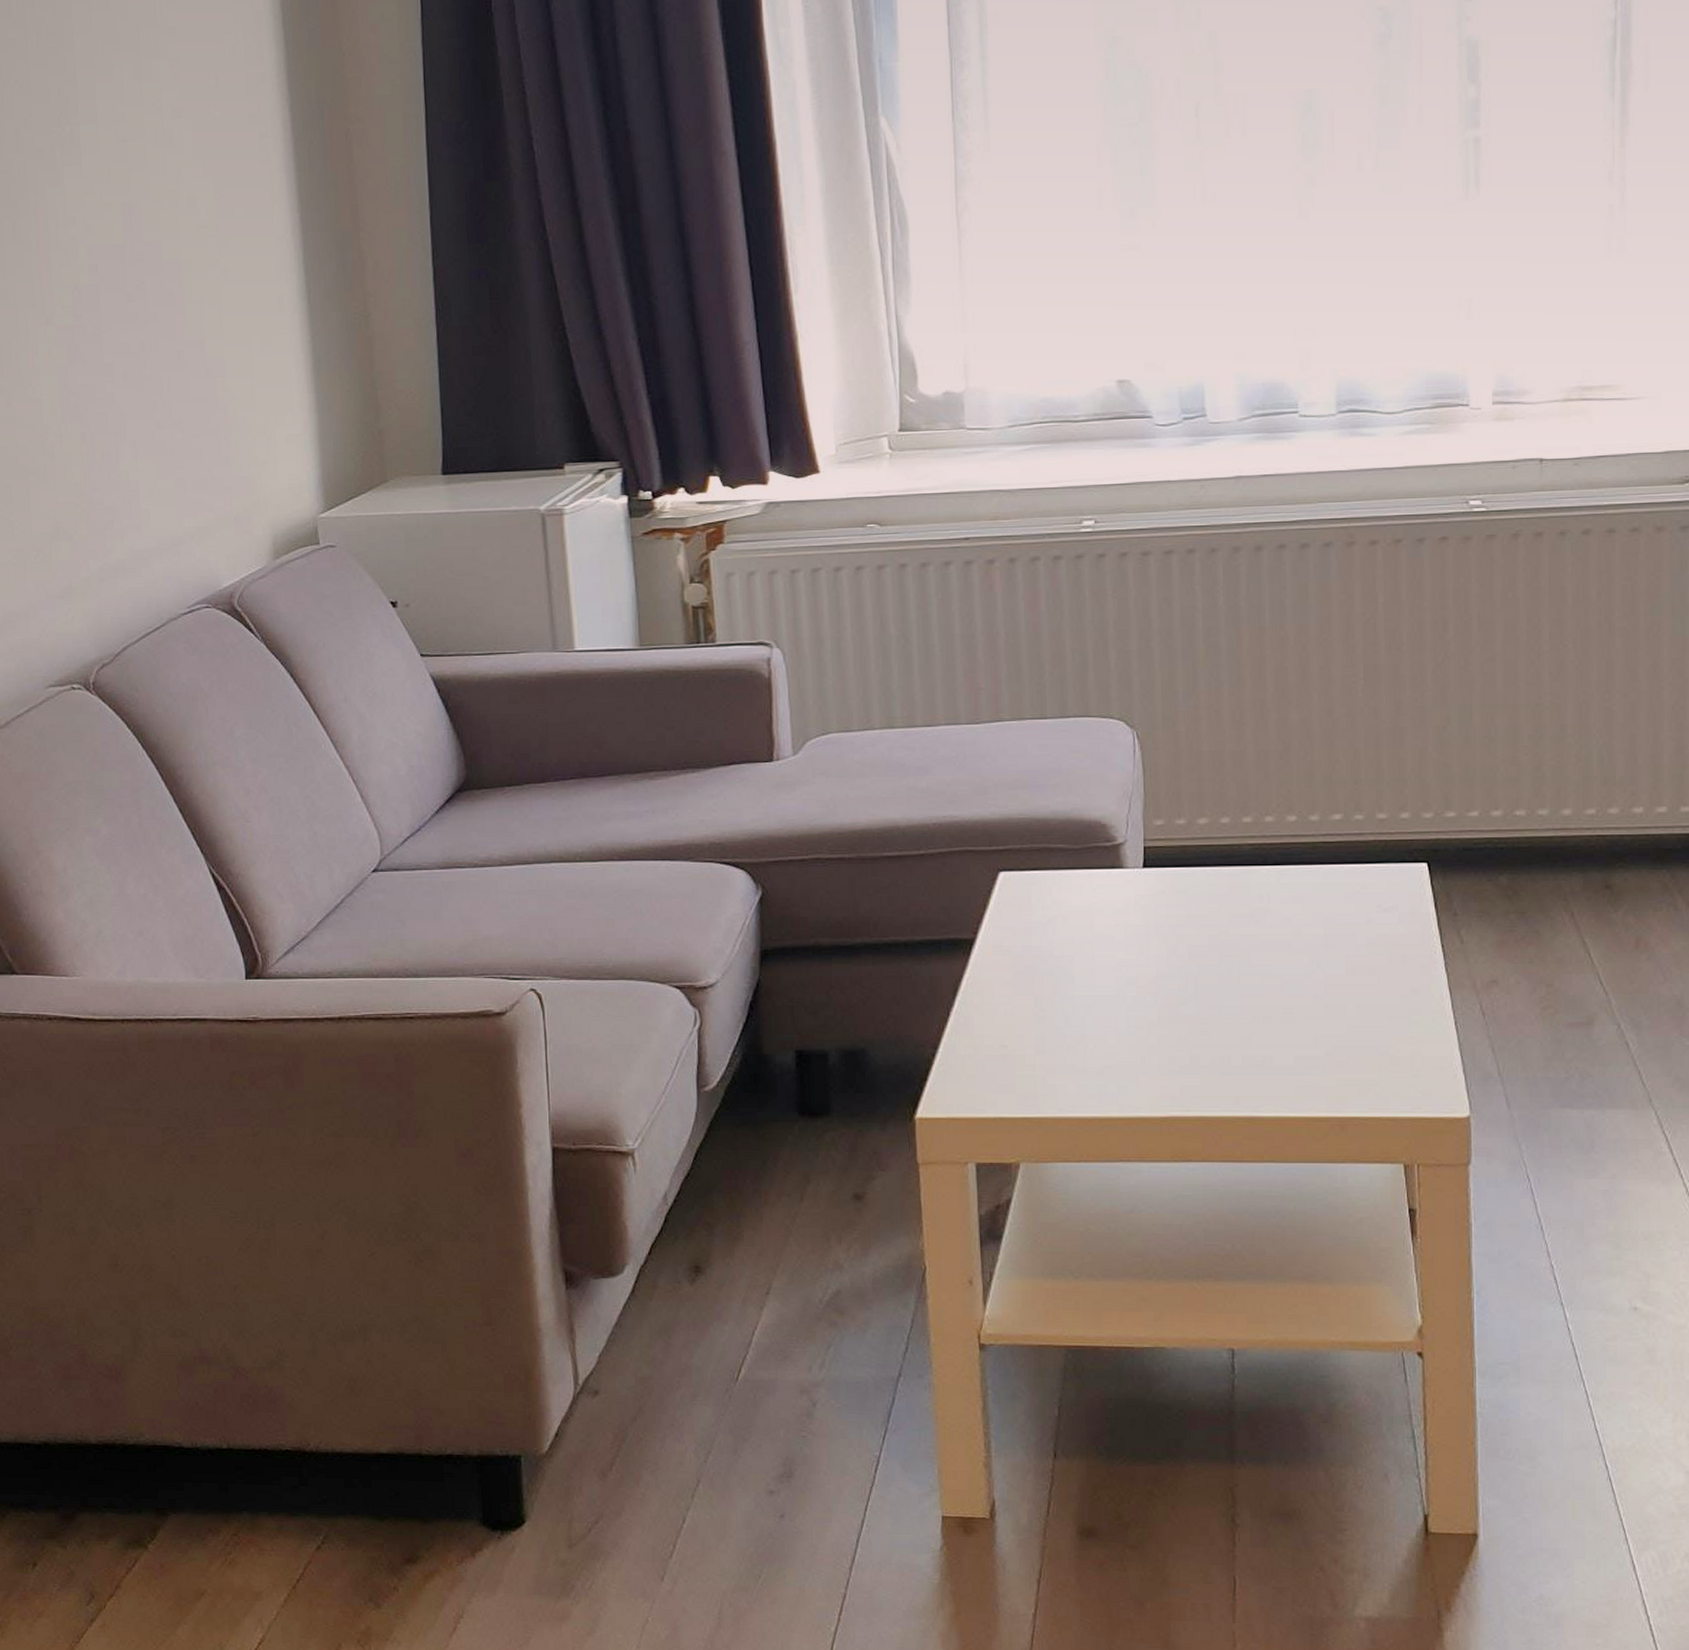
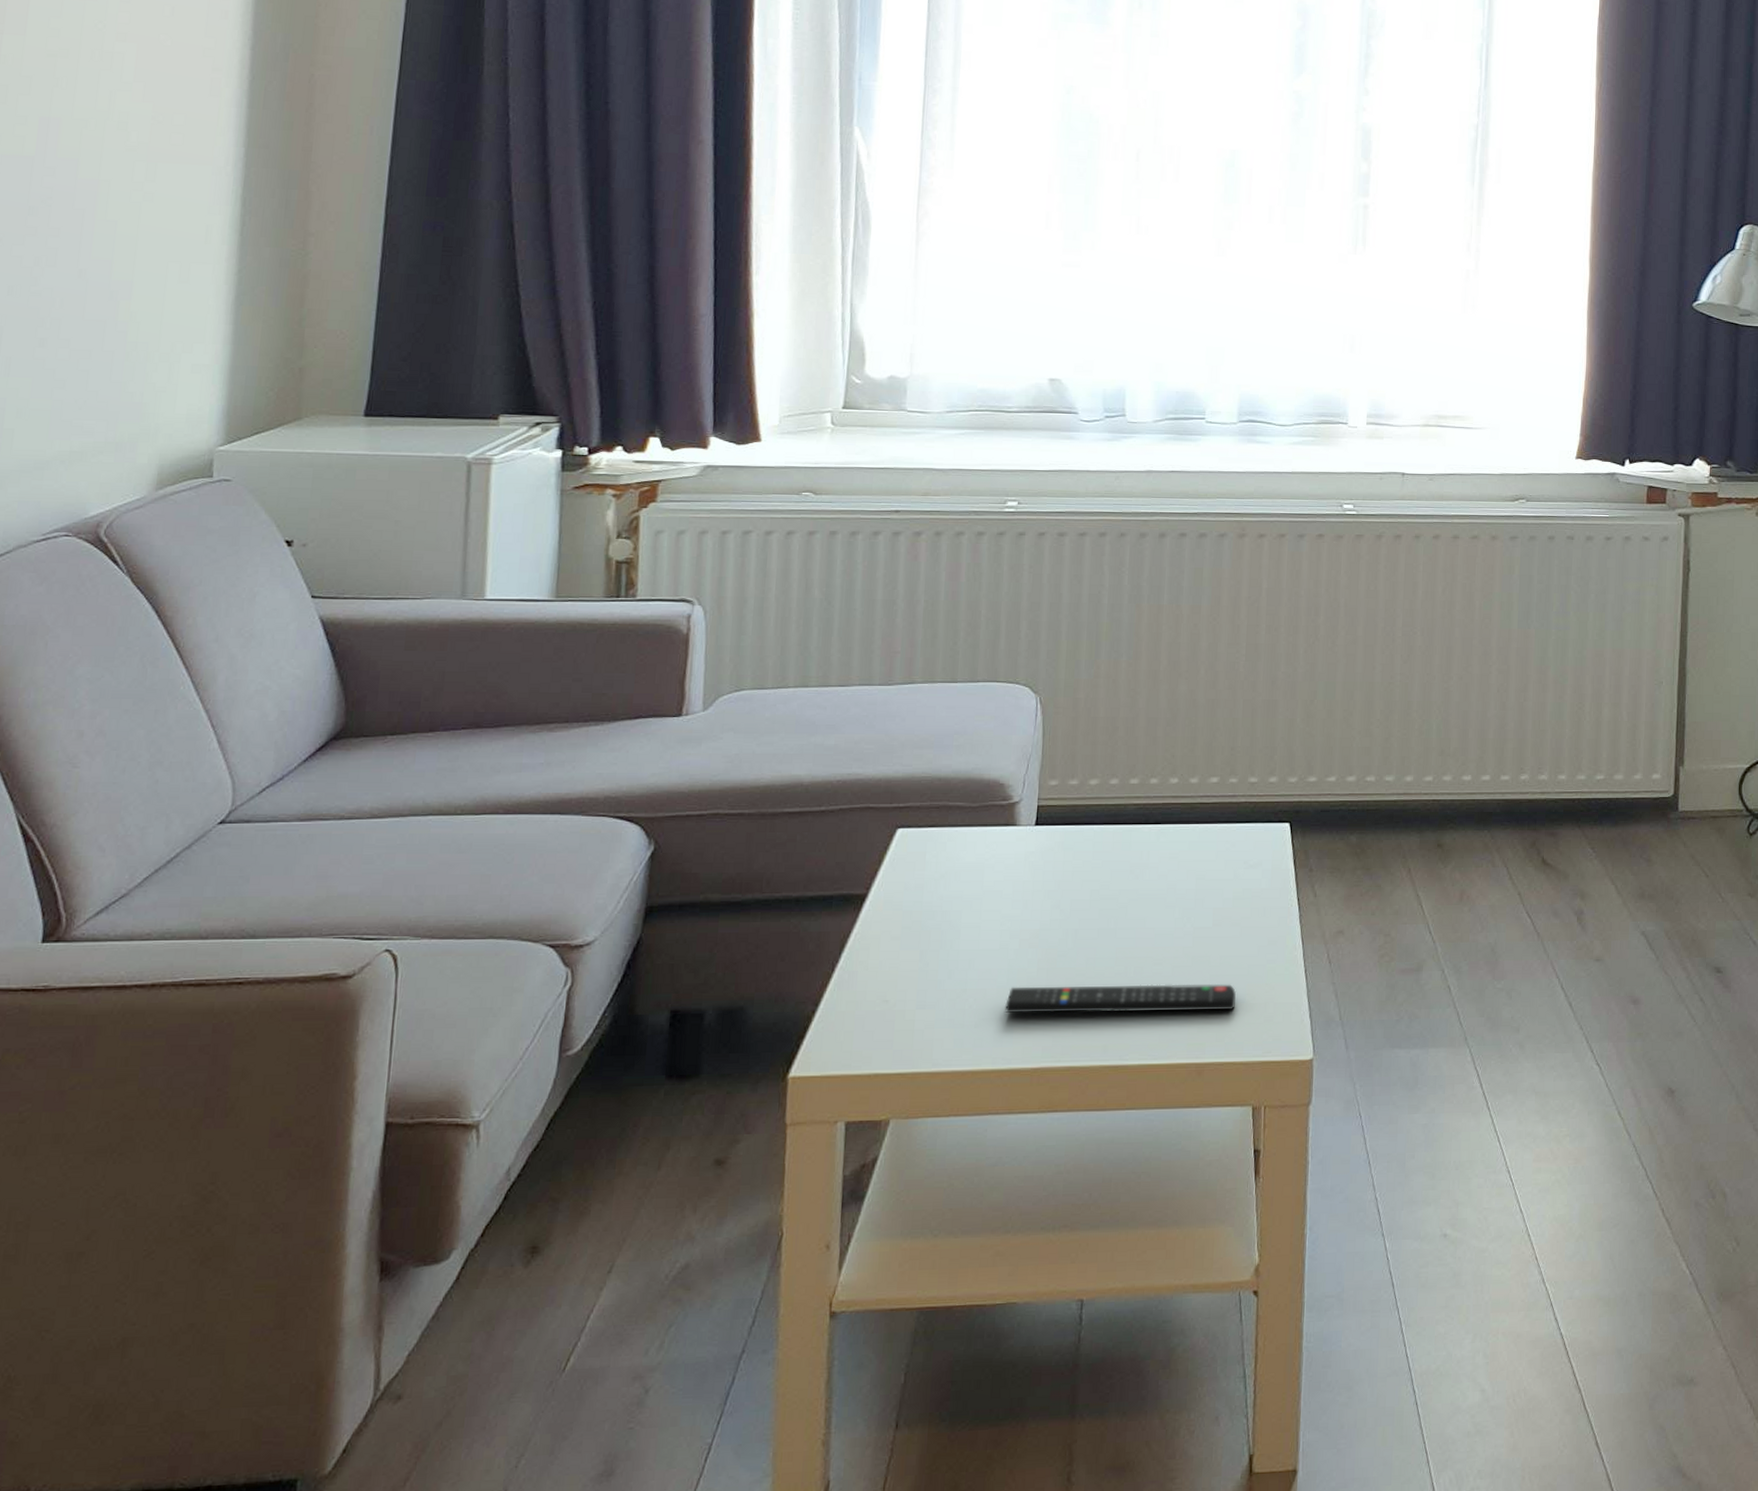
remote control: none [1127,1034,1377,1063] -> present [1005,984,1236,1014]

